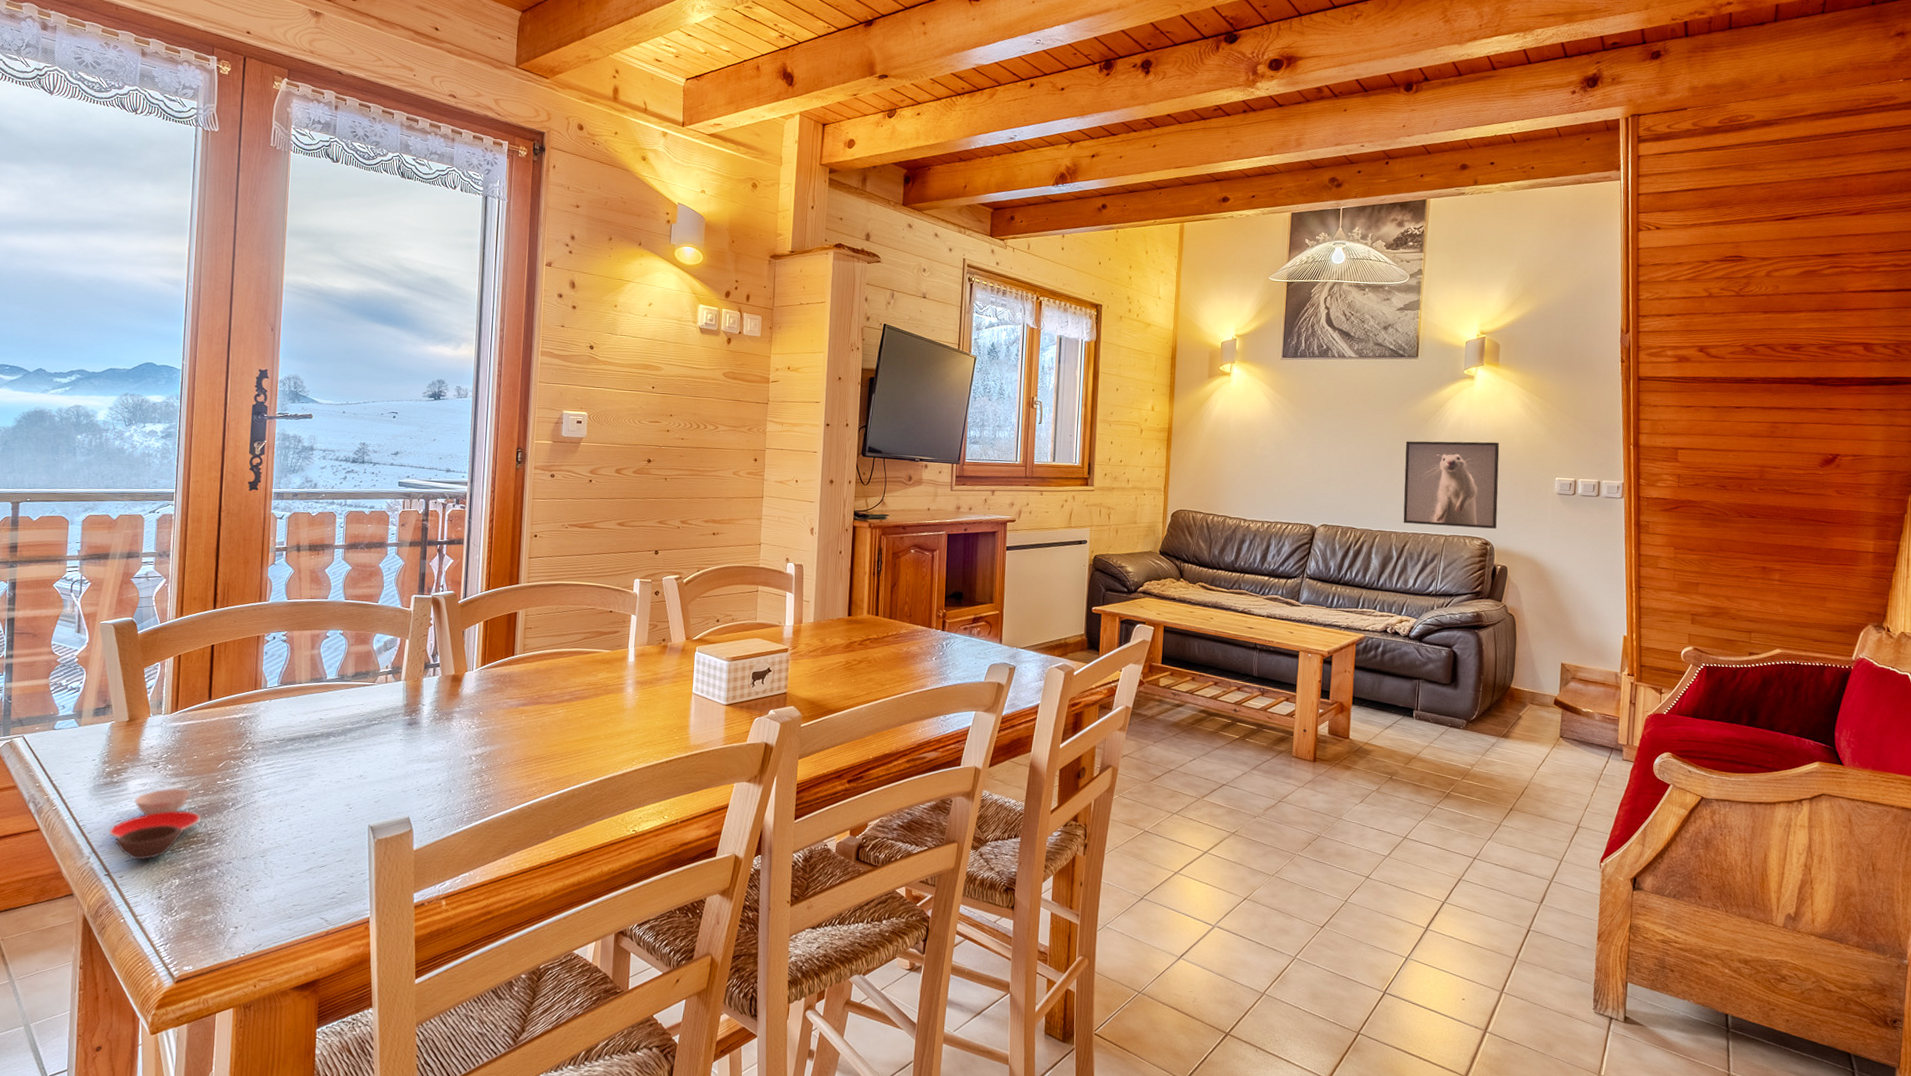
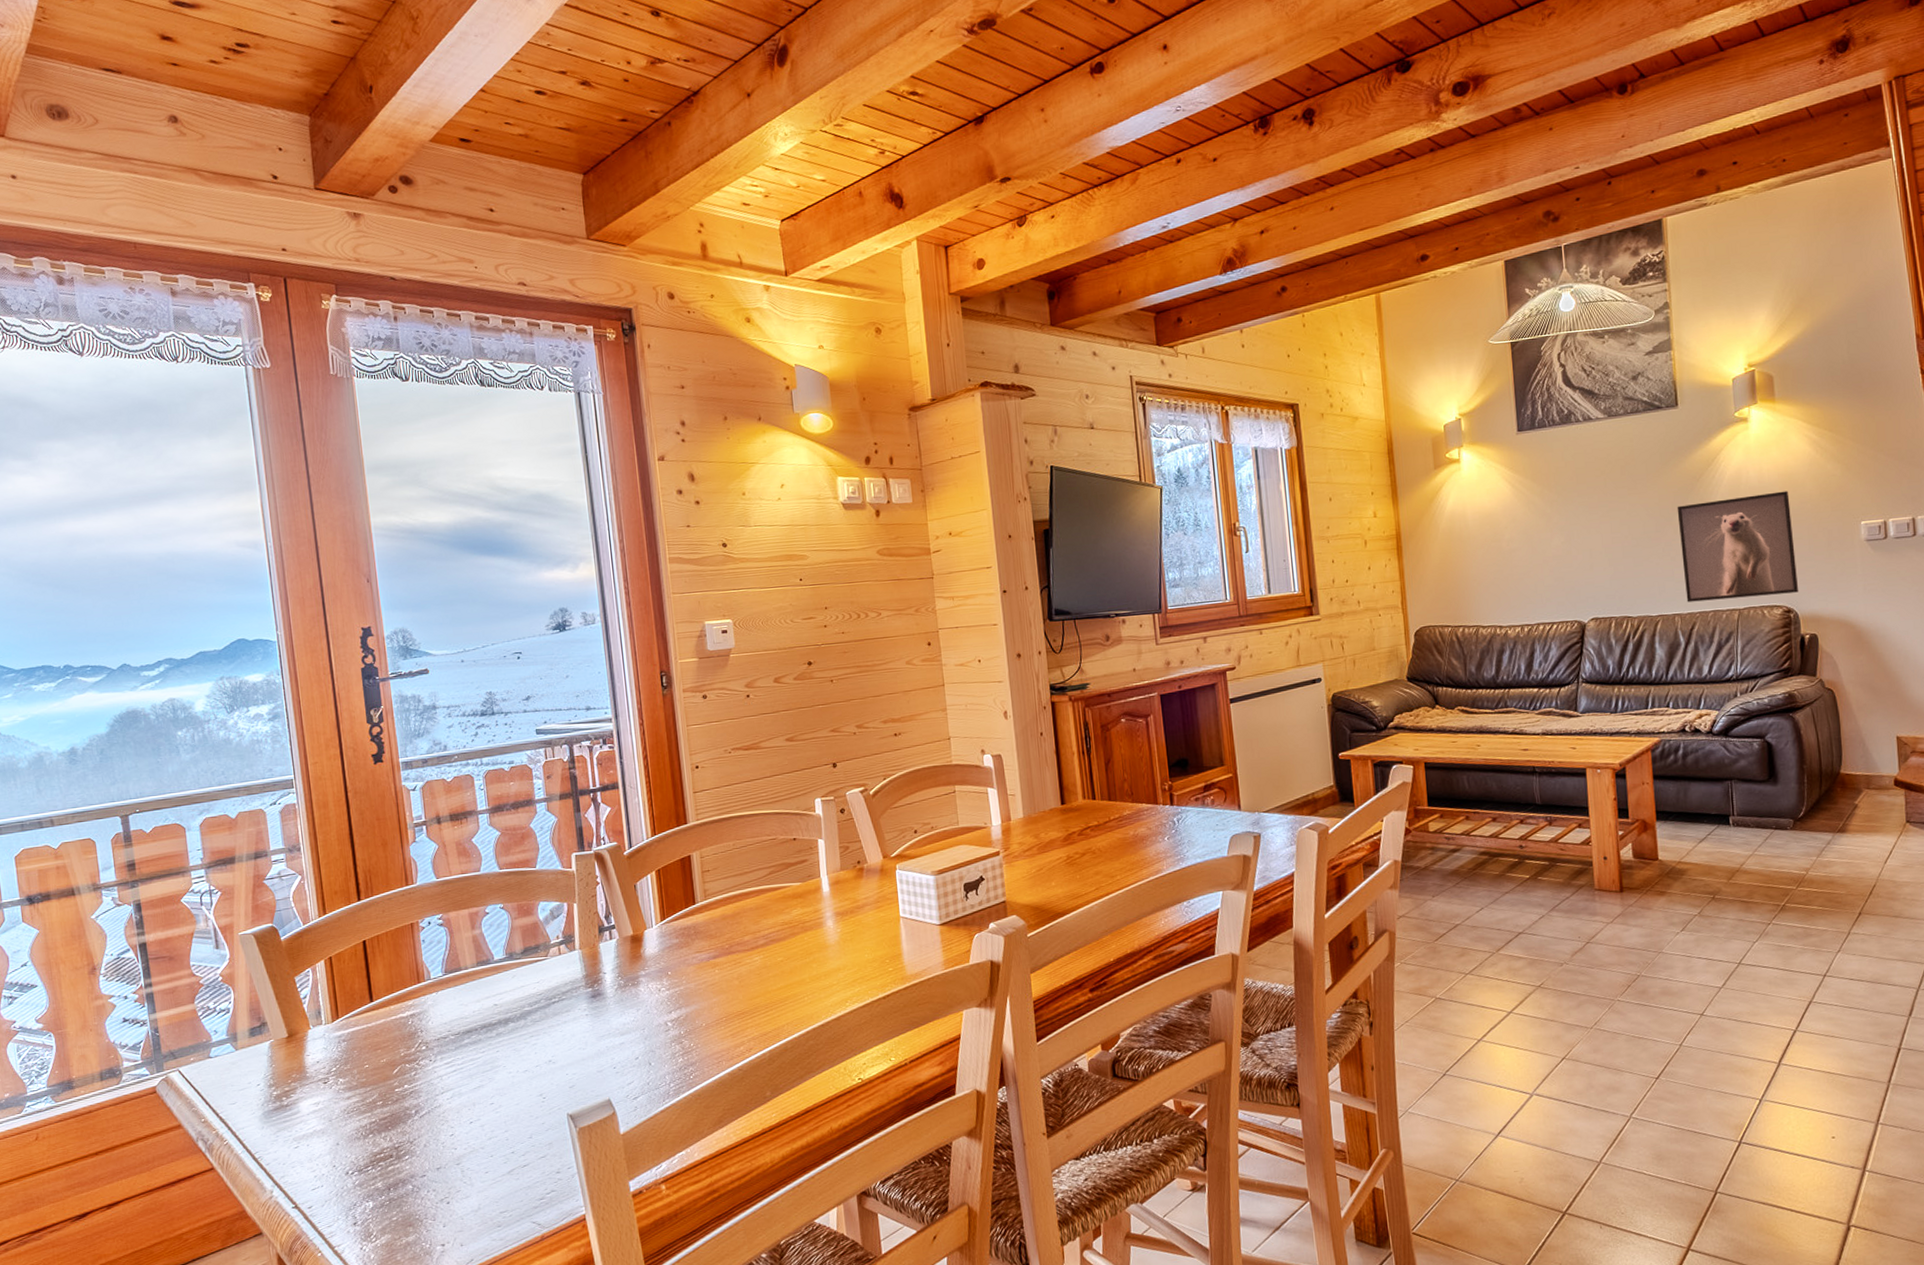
bowl: present [109,788,201,860] -> none [288,1102,385,1187]

